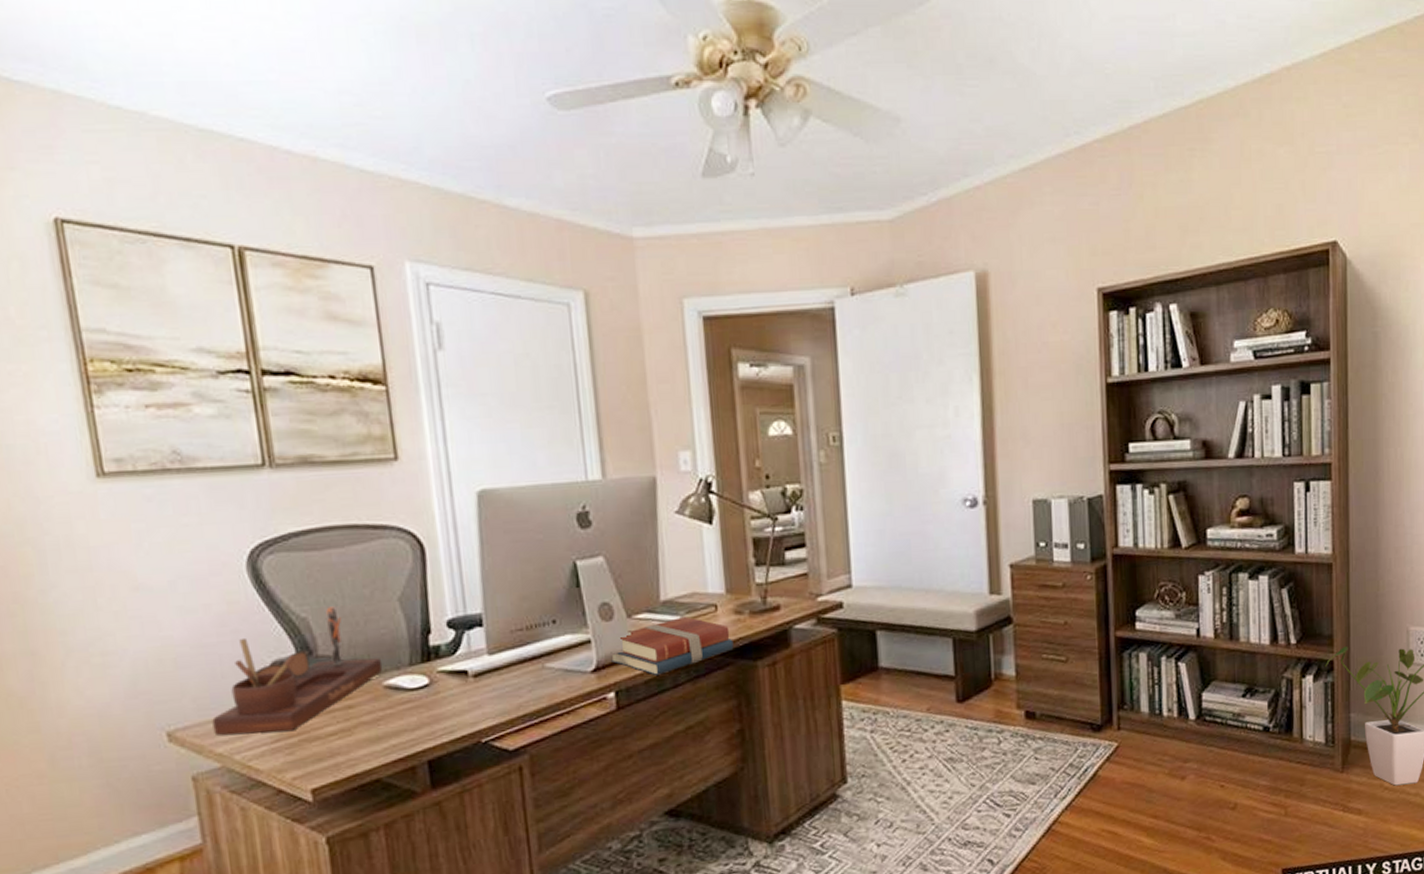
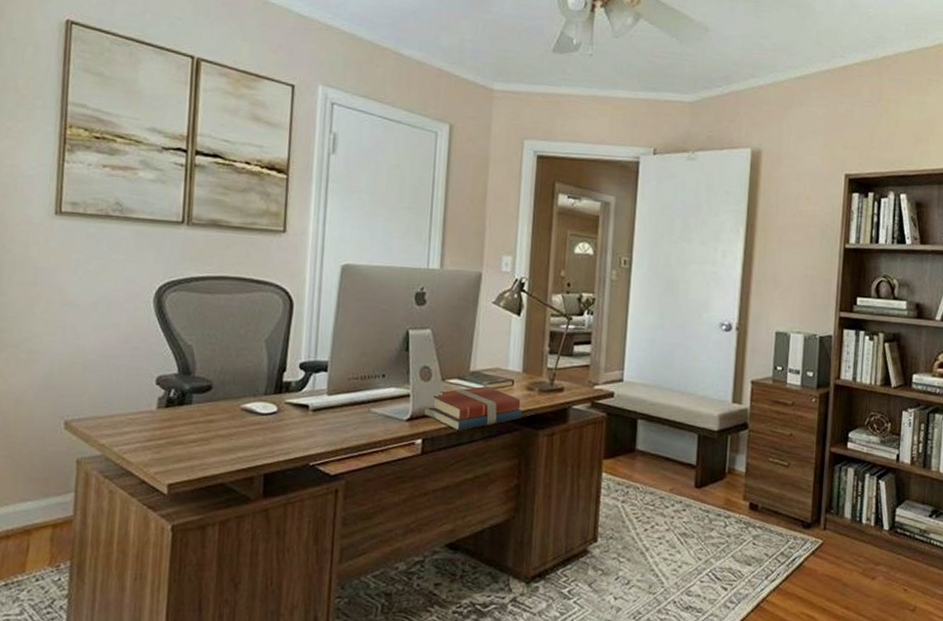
desk organizer: present [212,606,383,735] -> none [101,339,244,433]

